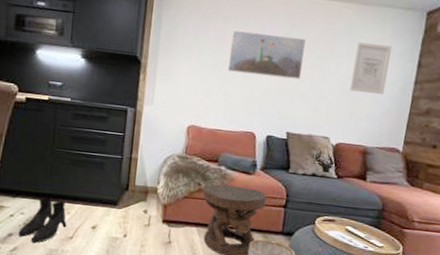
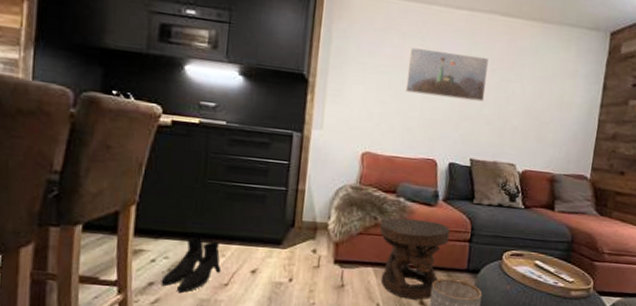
wall art: present [350,42,392,95] -> none [535,63,576,119]

